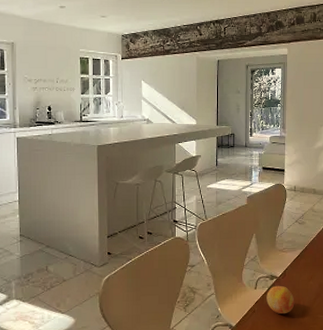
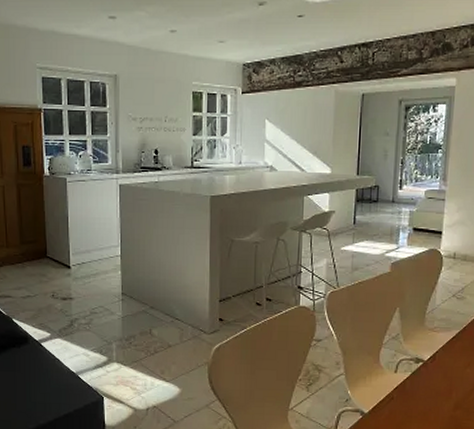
fruit: present [266,285,295,314] -> none [409,370,445,405]

